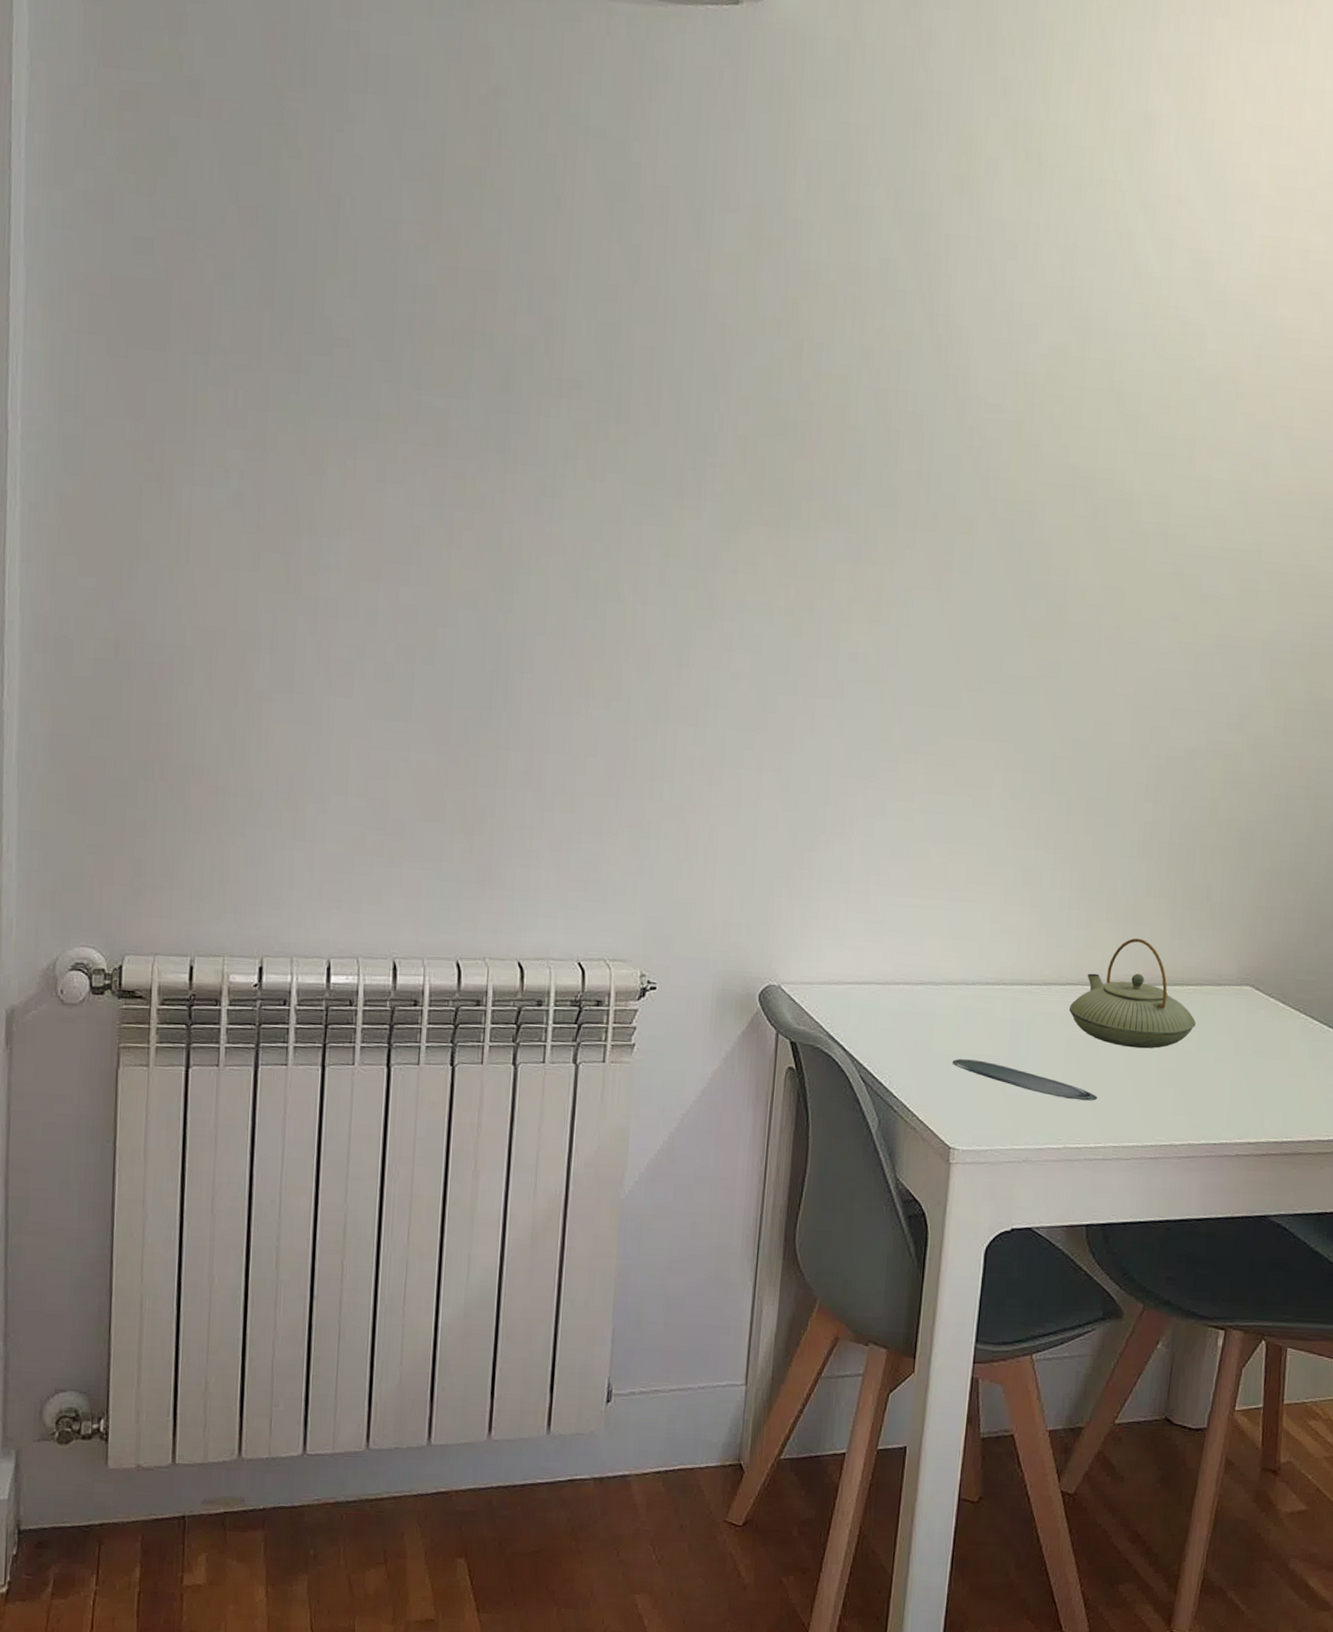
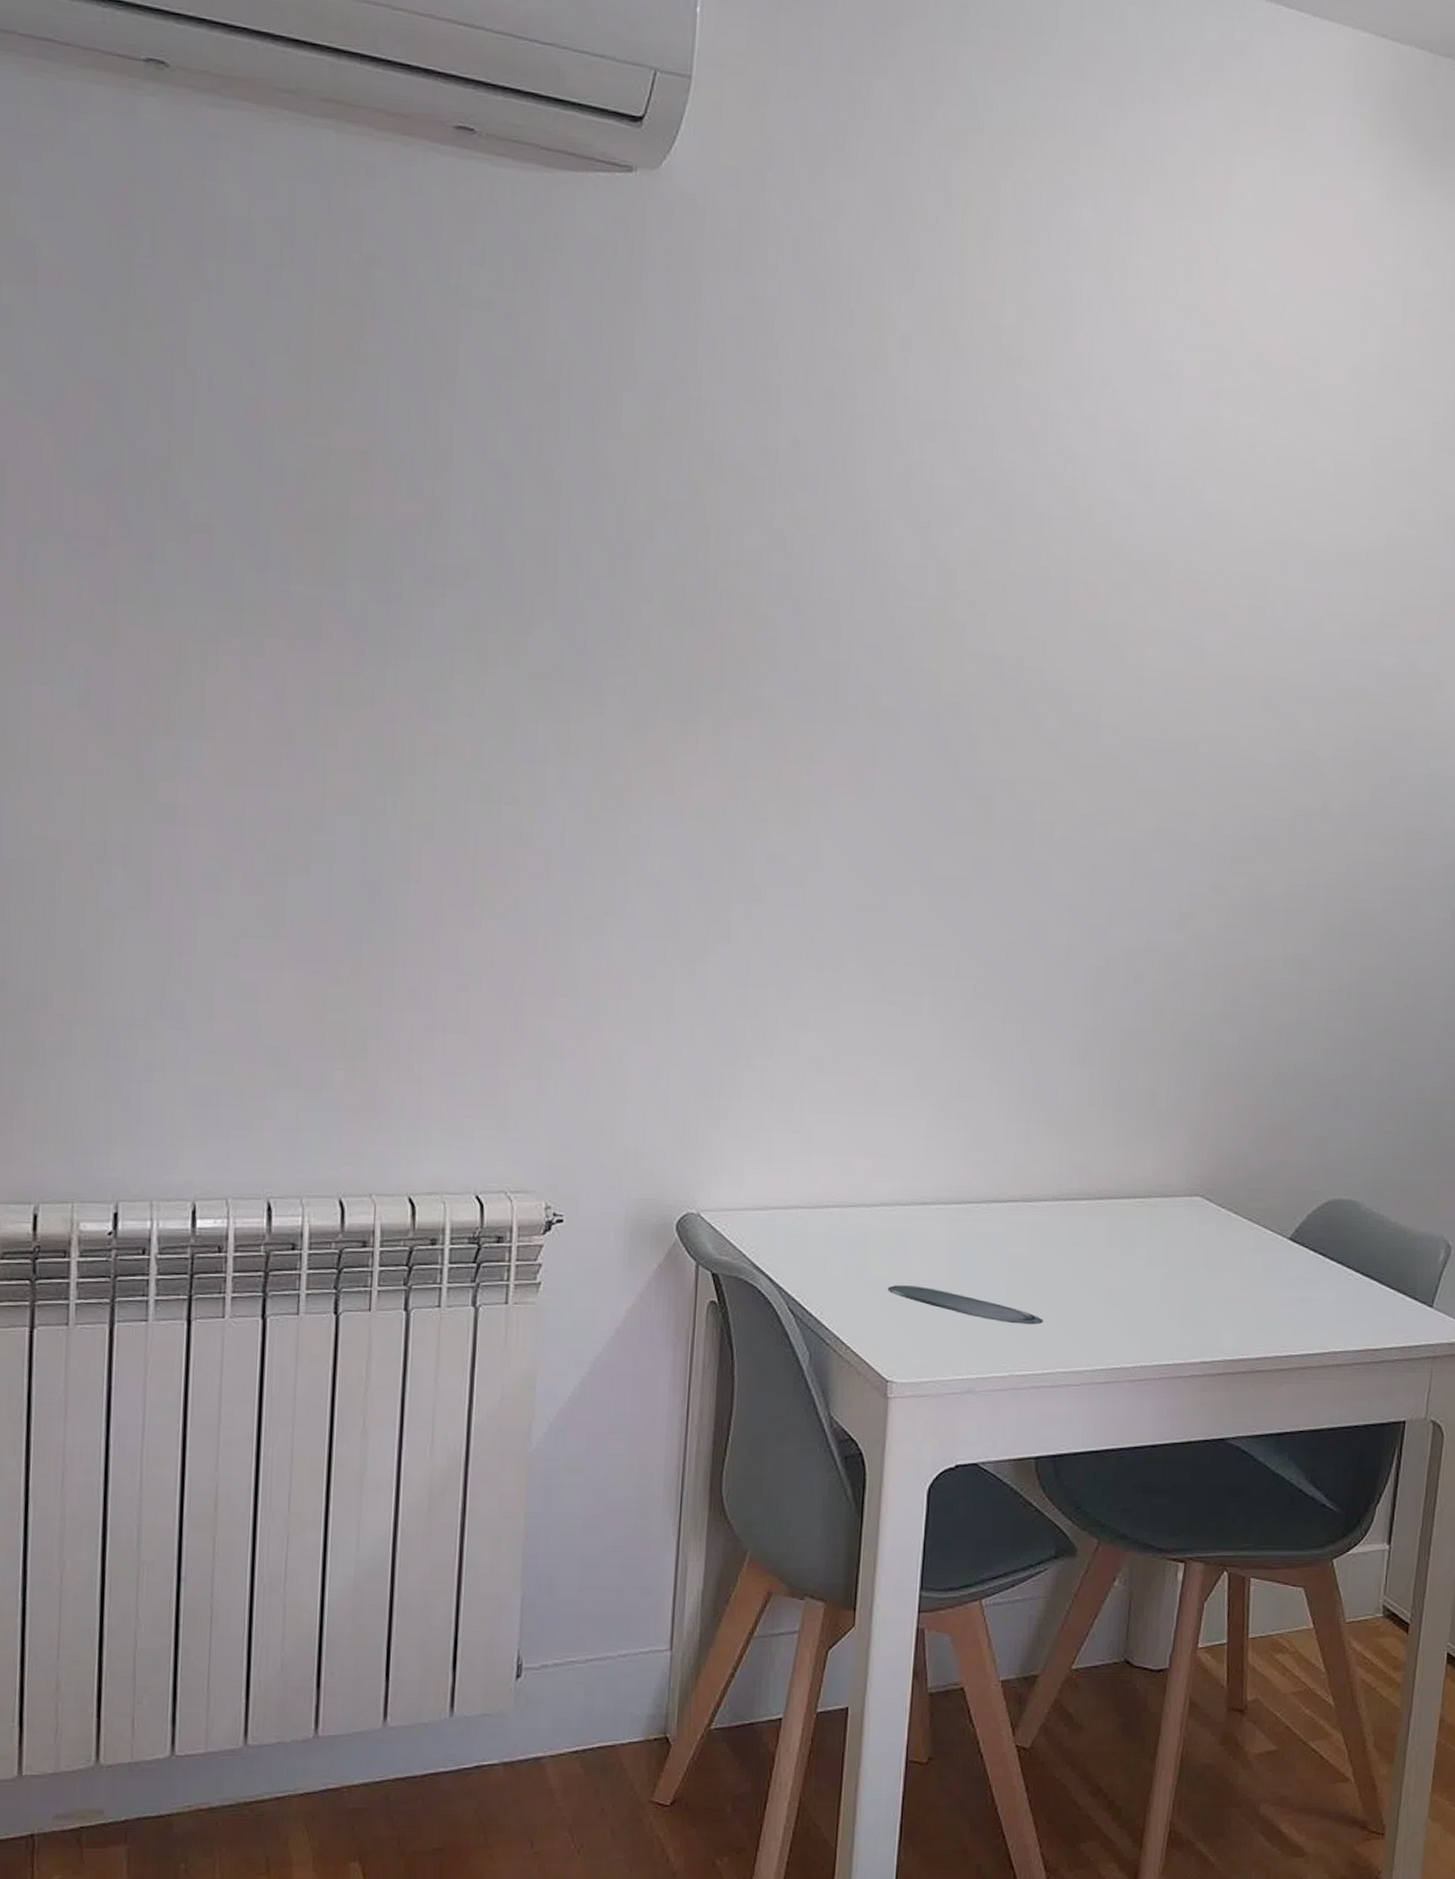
teapot: present [1069,938,1196,1049] -> none [1011,1149,1144,1267]

